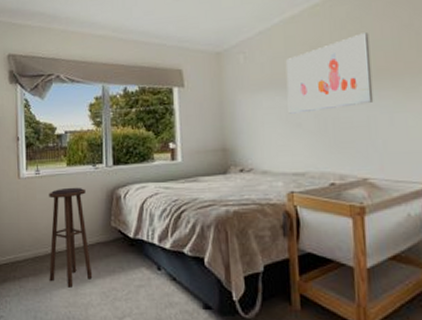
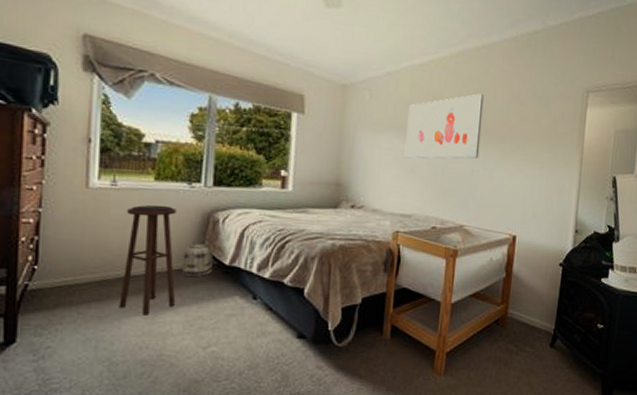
basket: none [94,213,119,250] -> present [181,236,213,276]

